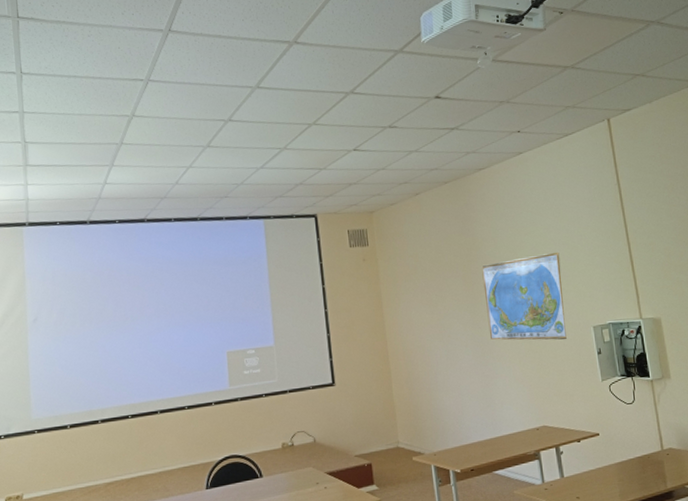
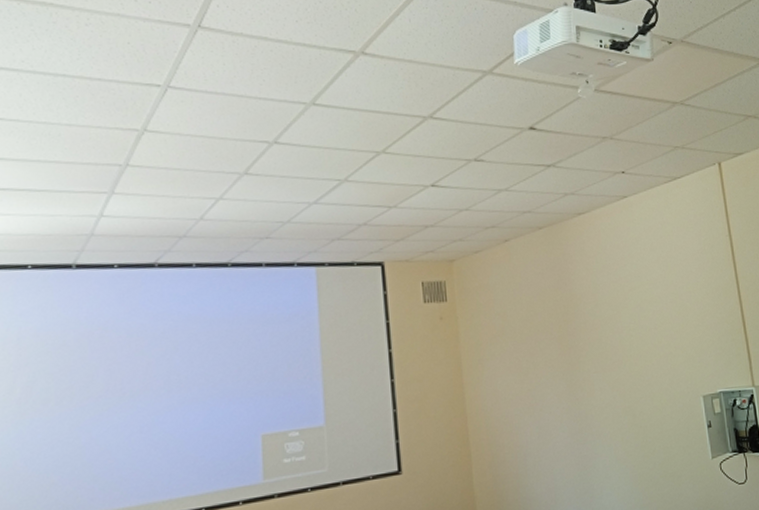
world map: present [482,251,567,340] -> none [580,310,674,414]

